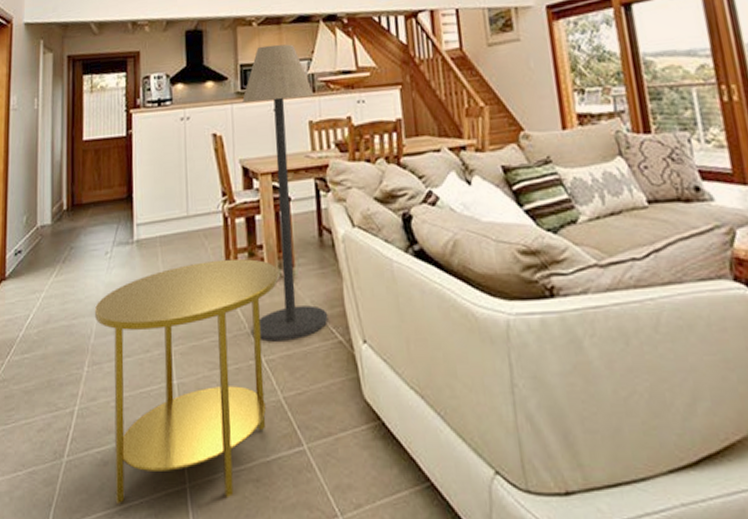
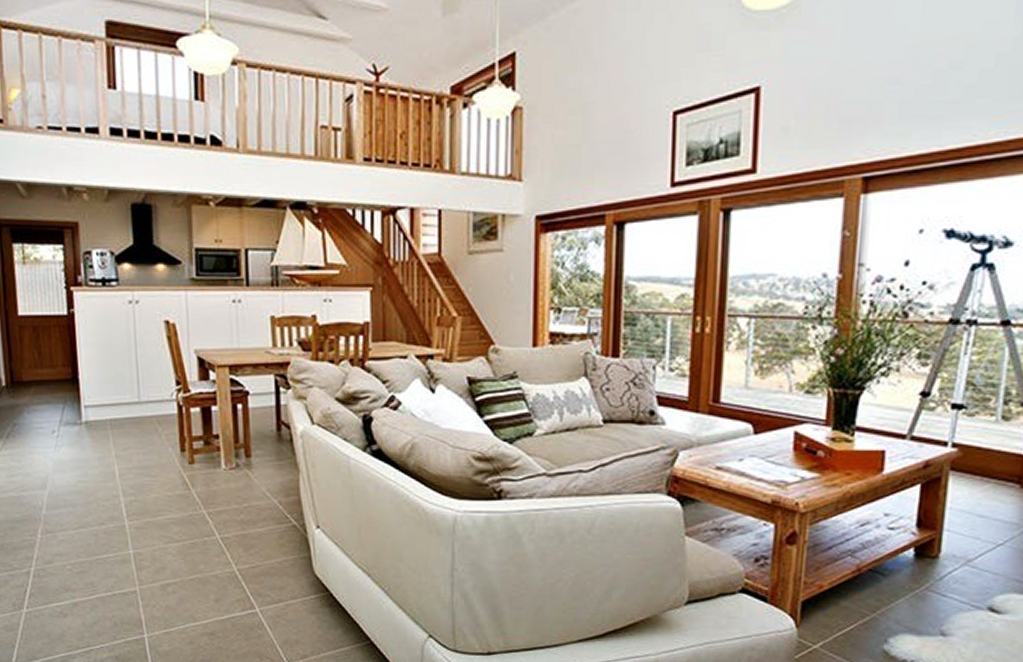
side table: present [94,258,280,503] -> none [44,445,236,647]
floor lamp: present [242,44,328,342] -> none [198,229,283,523]

